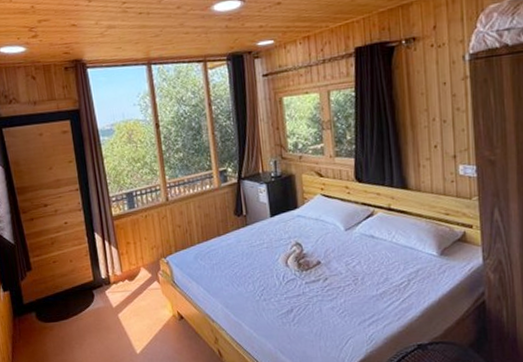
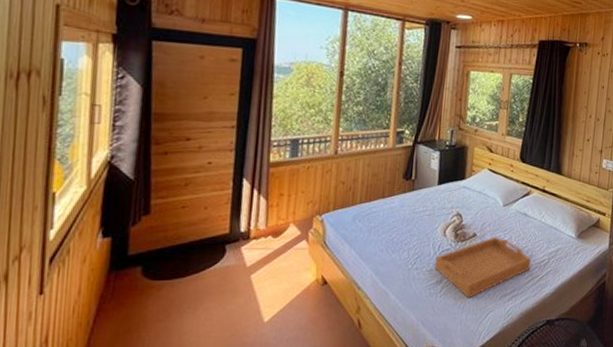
serving tray: none [282,262,389,326] -> present [435,237,532,298]

